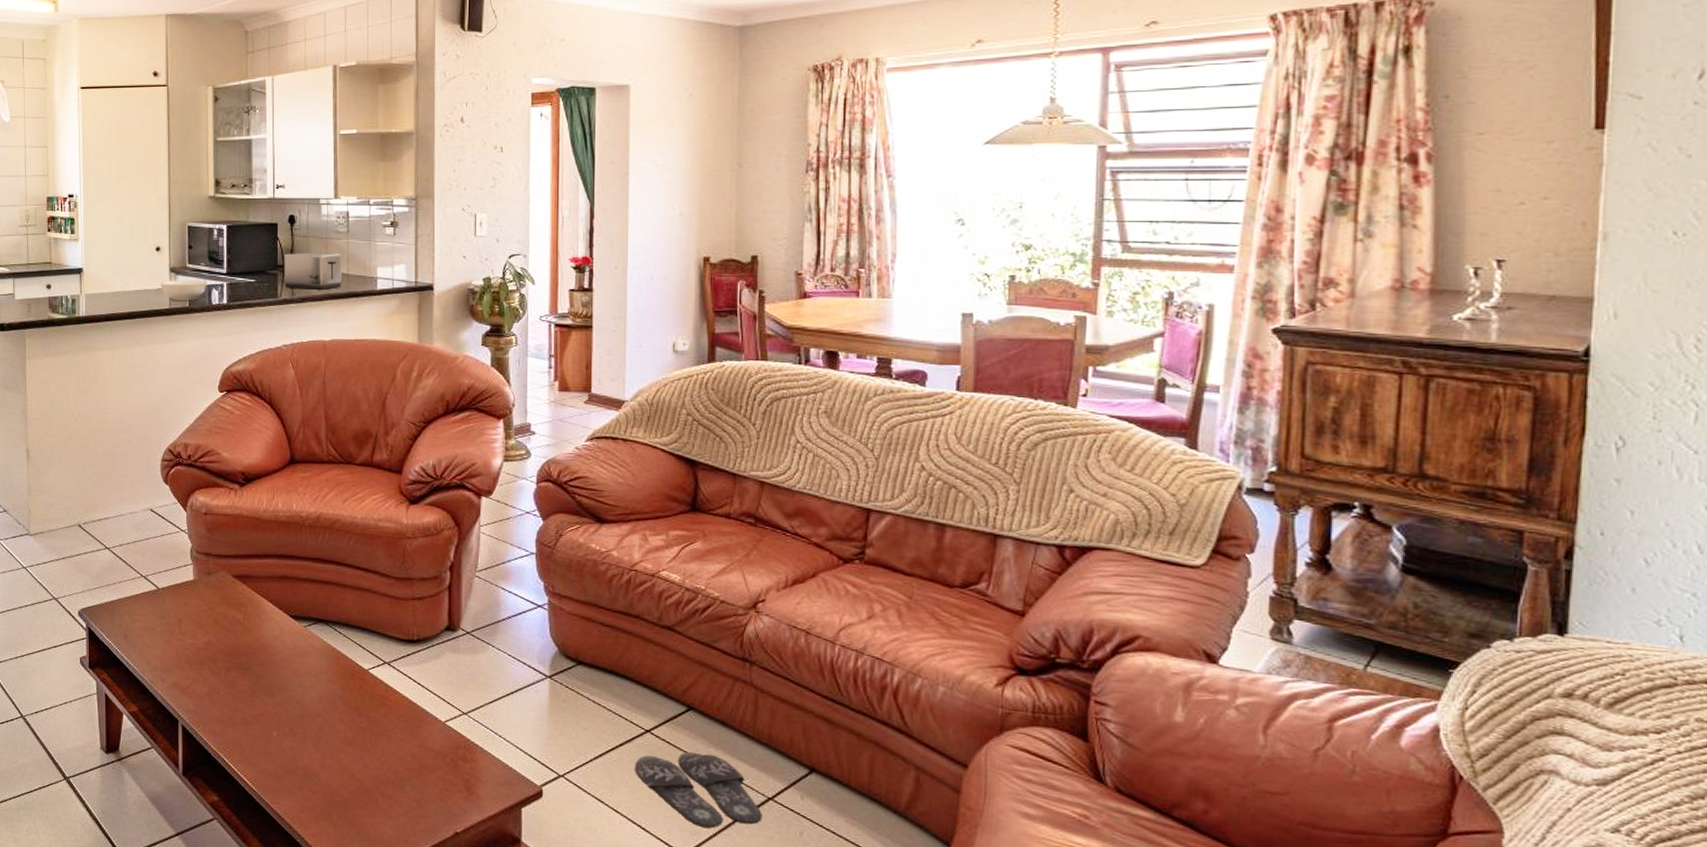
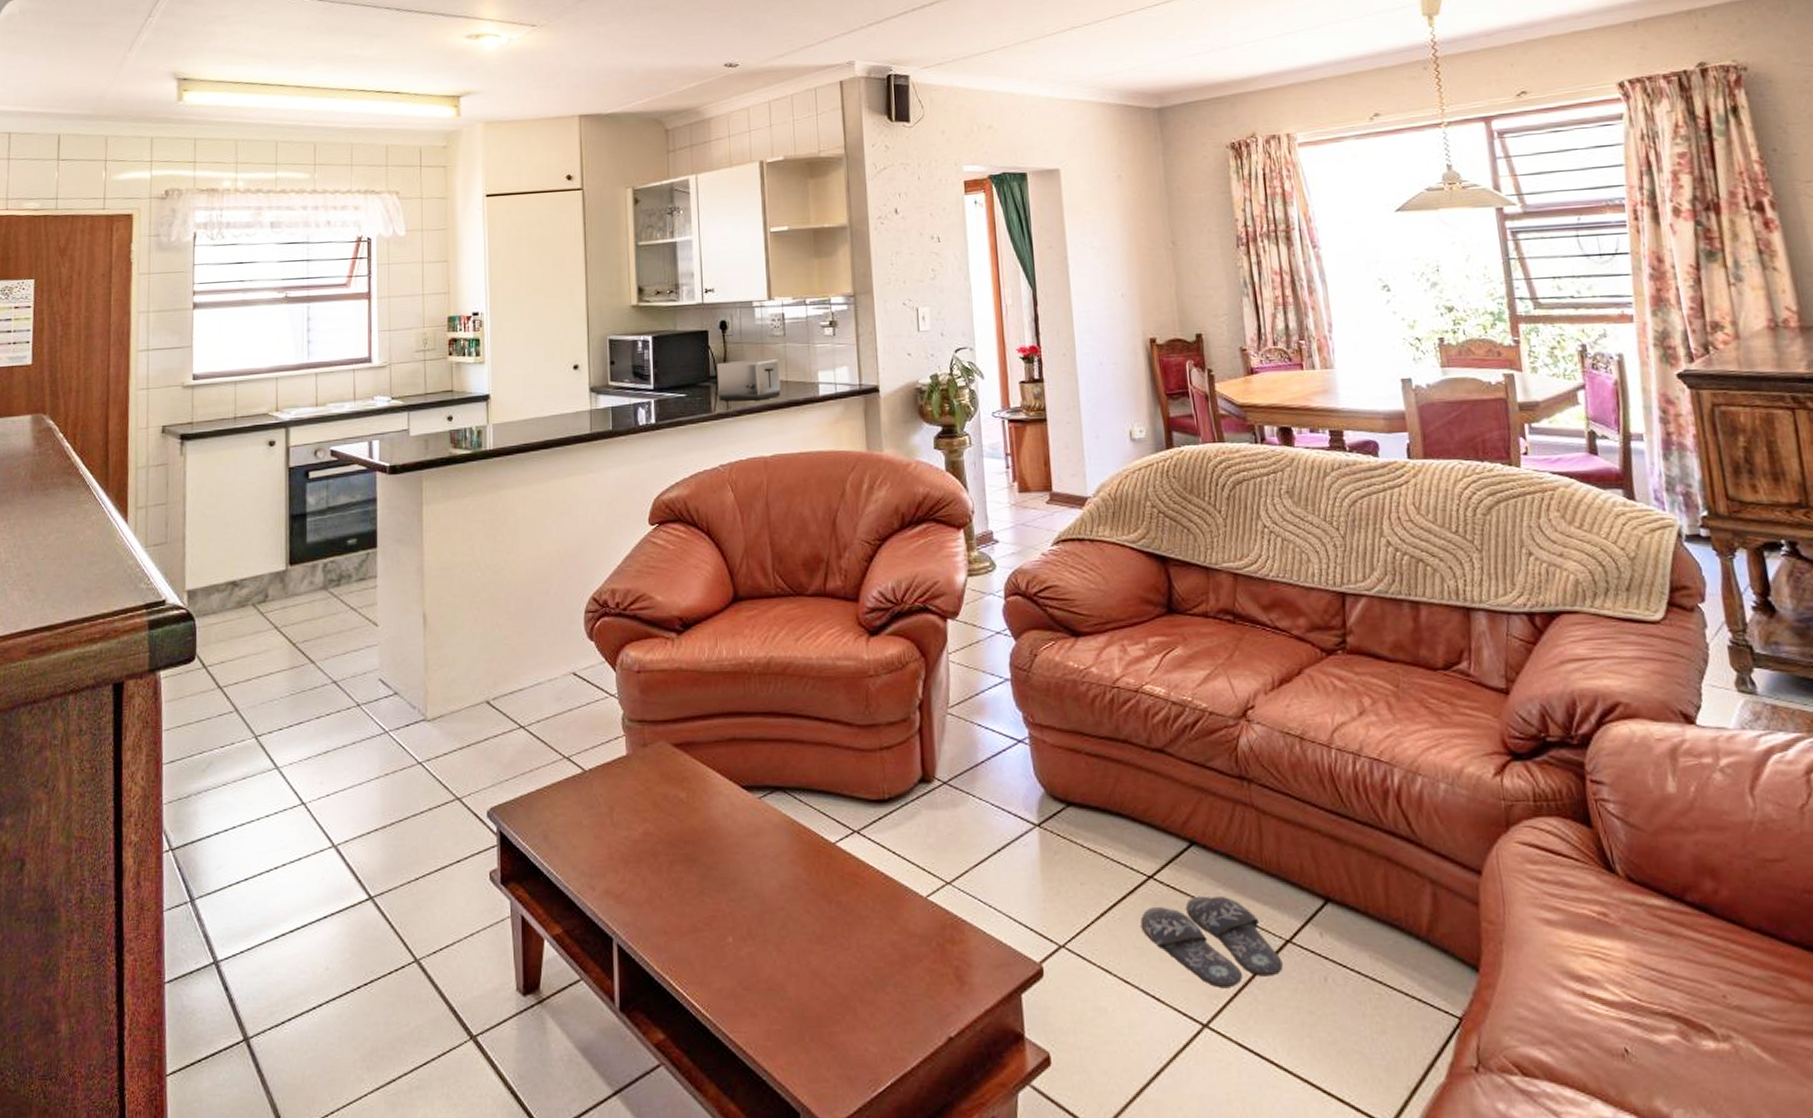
bowl: present [161,280,207,302] -> none [580,399,632,425]

